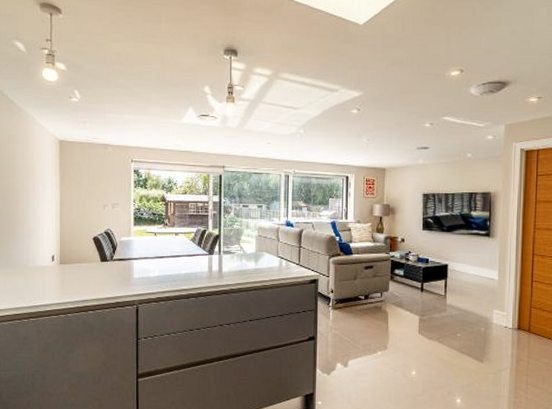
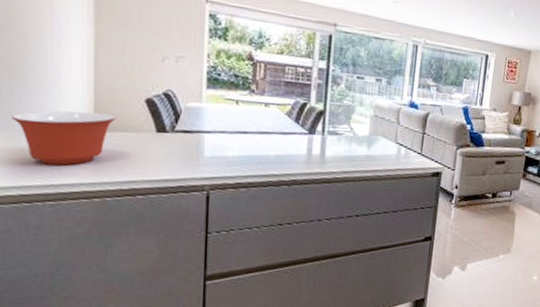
mixing bowl: none [10,250,74,291] -> present [12,110,117,165]

